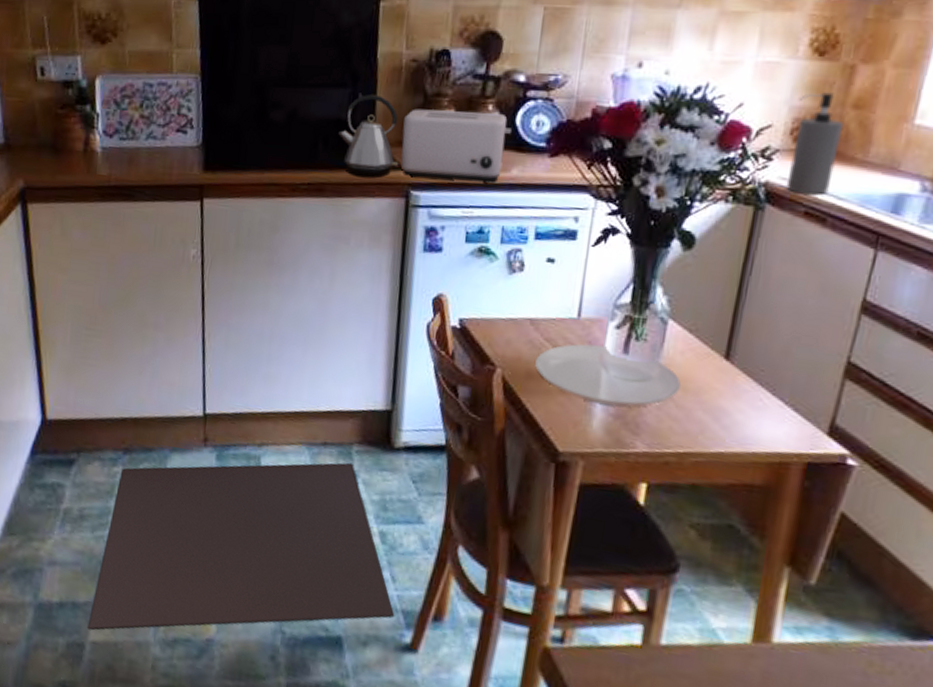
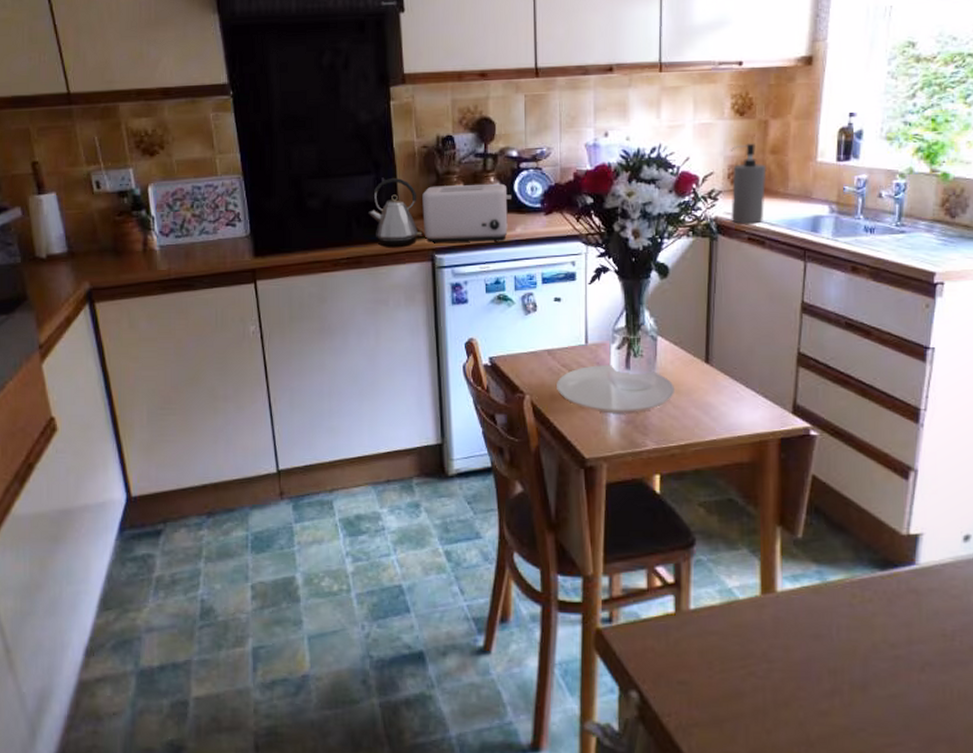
floor mat: present [87,462,395,629] -> none [189,495,467,686]

